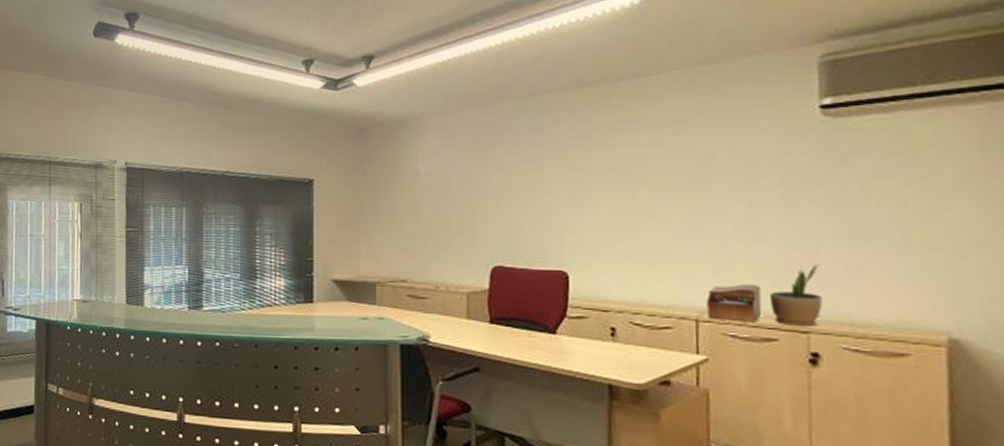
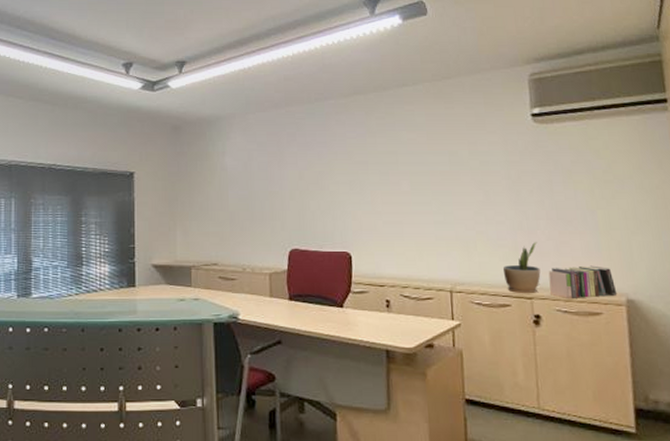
sewing box: present [706,285,762,323] -> none [457,260,498,292]
books: none [834,294,935,336] -> present [548,265,618,300]

